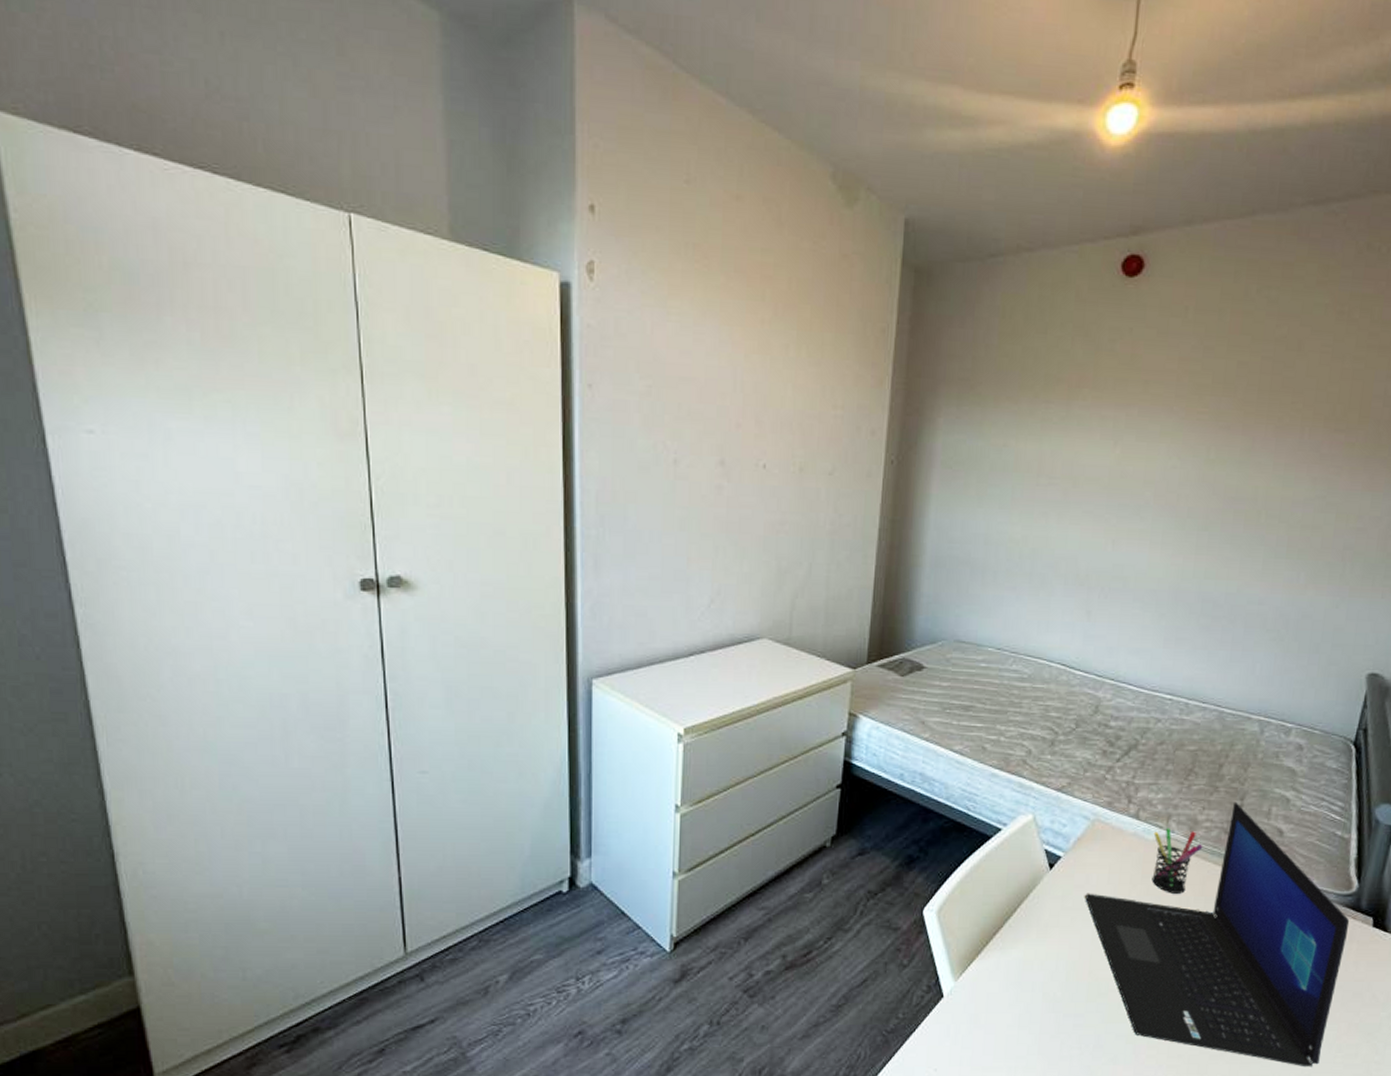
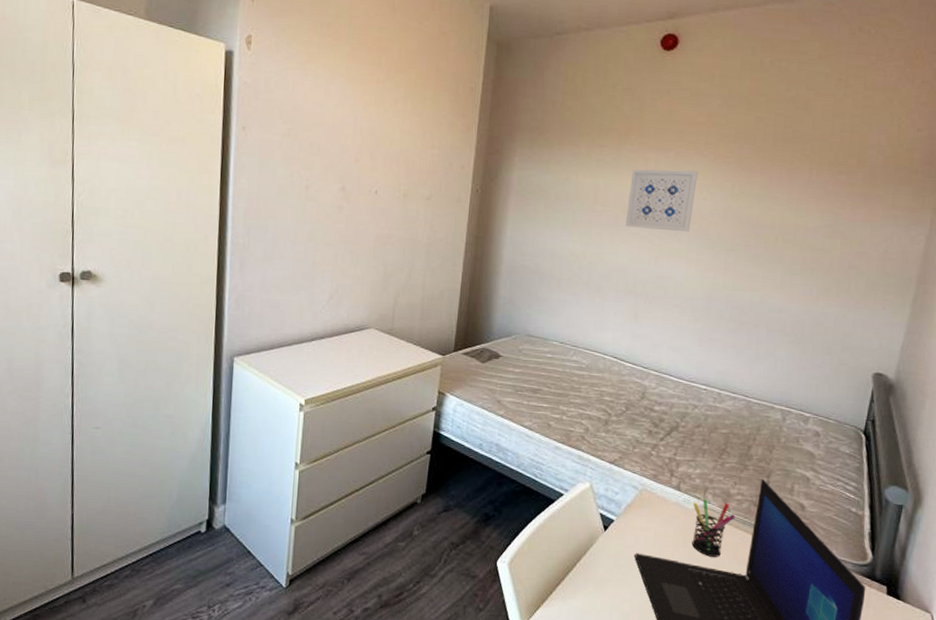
wall art: none [1076,430,1166,509] -> present [625,169,698,233]

